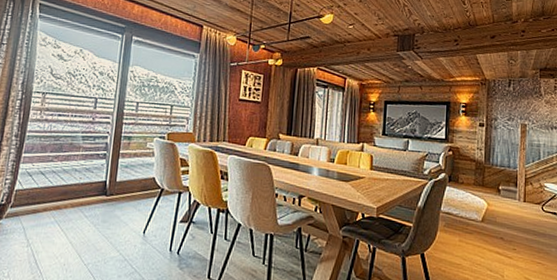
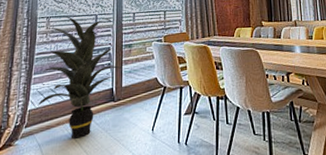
indoor plant: none [24,95,120,228] -> present [35,16,124,139]

